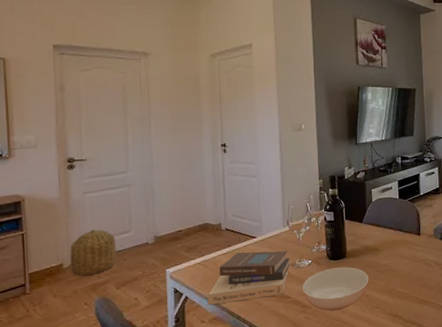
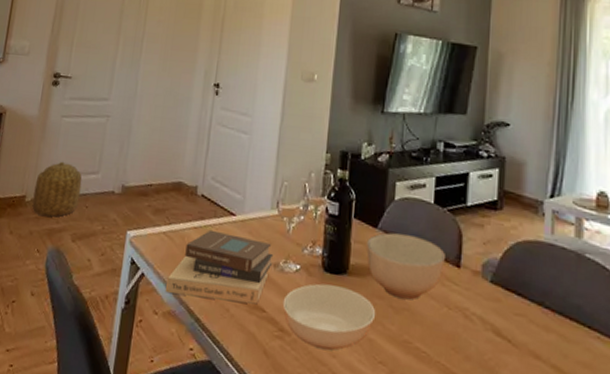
bowl: none [357,222,410,265] -> present [366,232,445,300]

